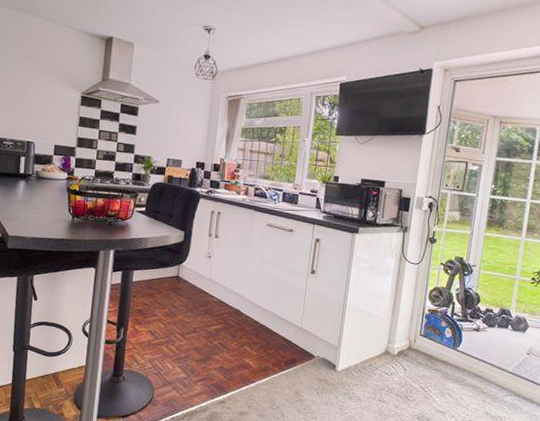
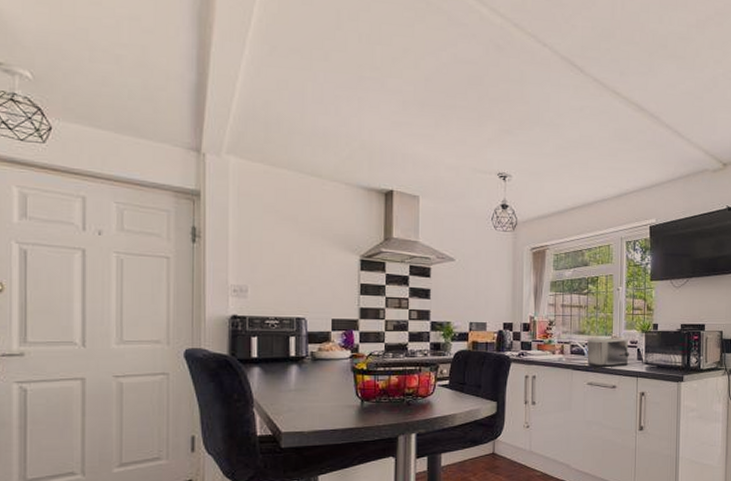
toaster: none [268,184,310,213] -> present [587,338,630,368]

